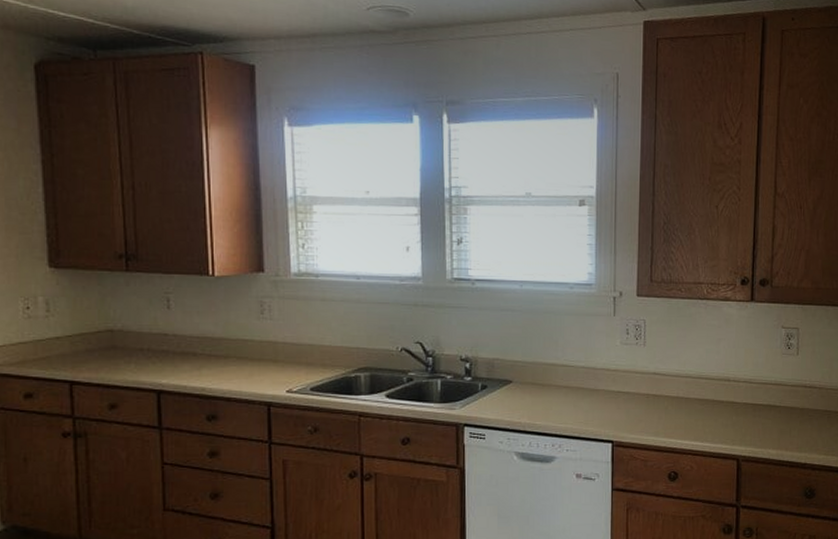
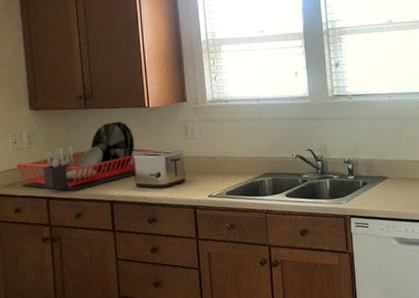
dish rack: none [27,290,219,376] -> present [16,121,155,192]
toaster: none [188,330,259,379] -> present [132,149,186,189]

